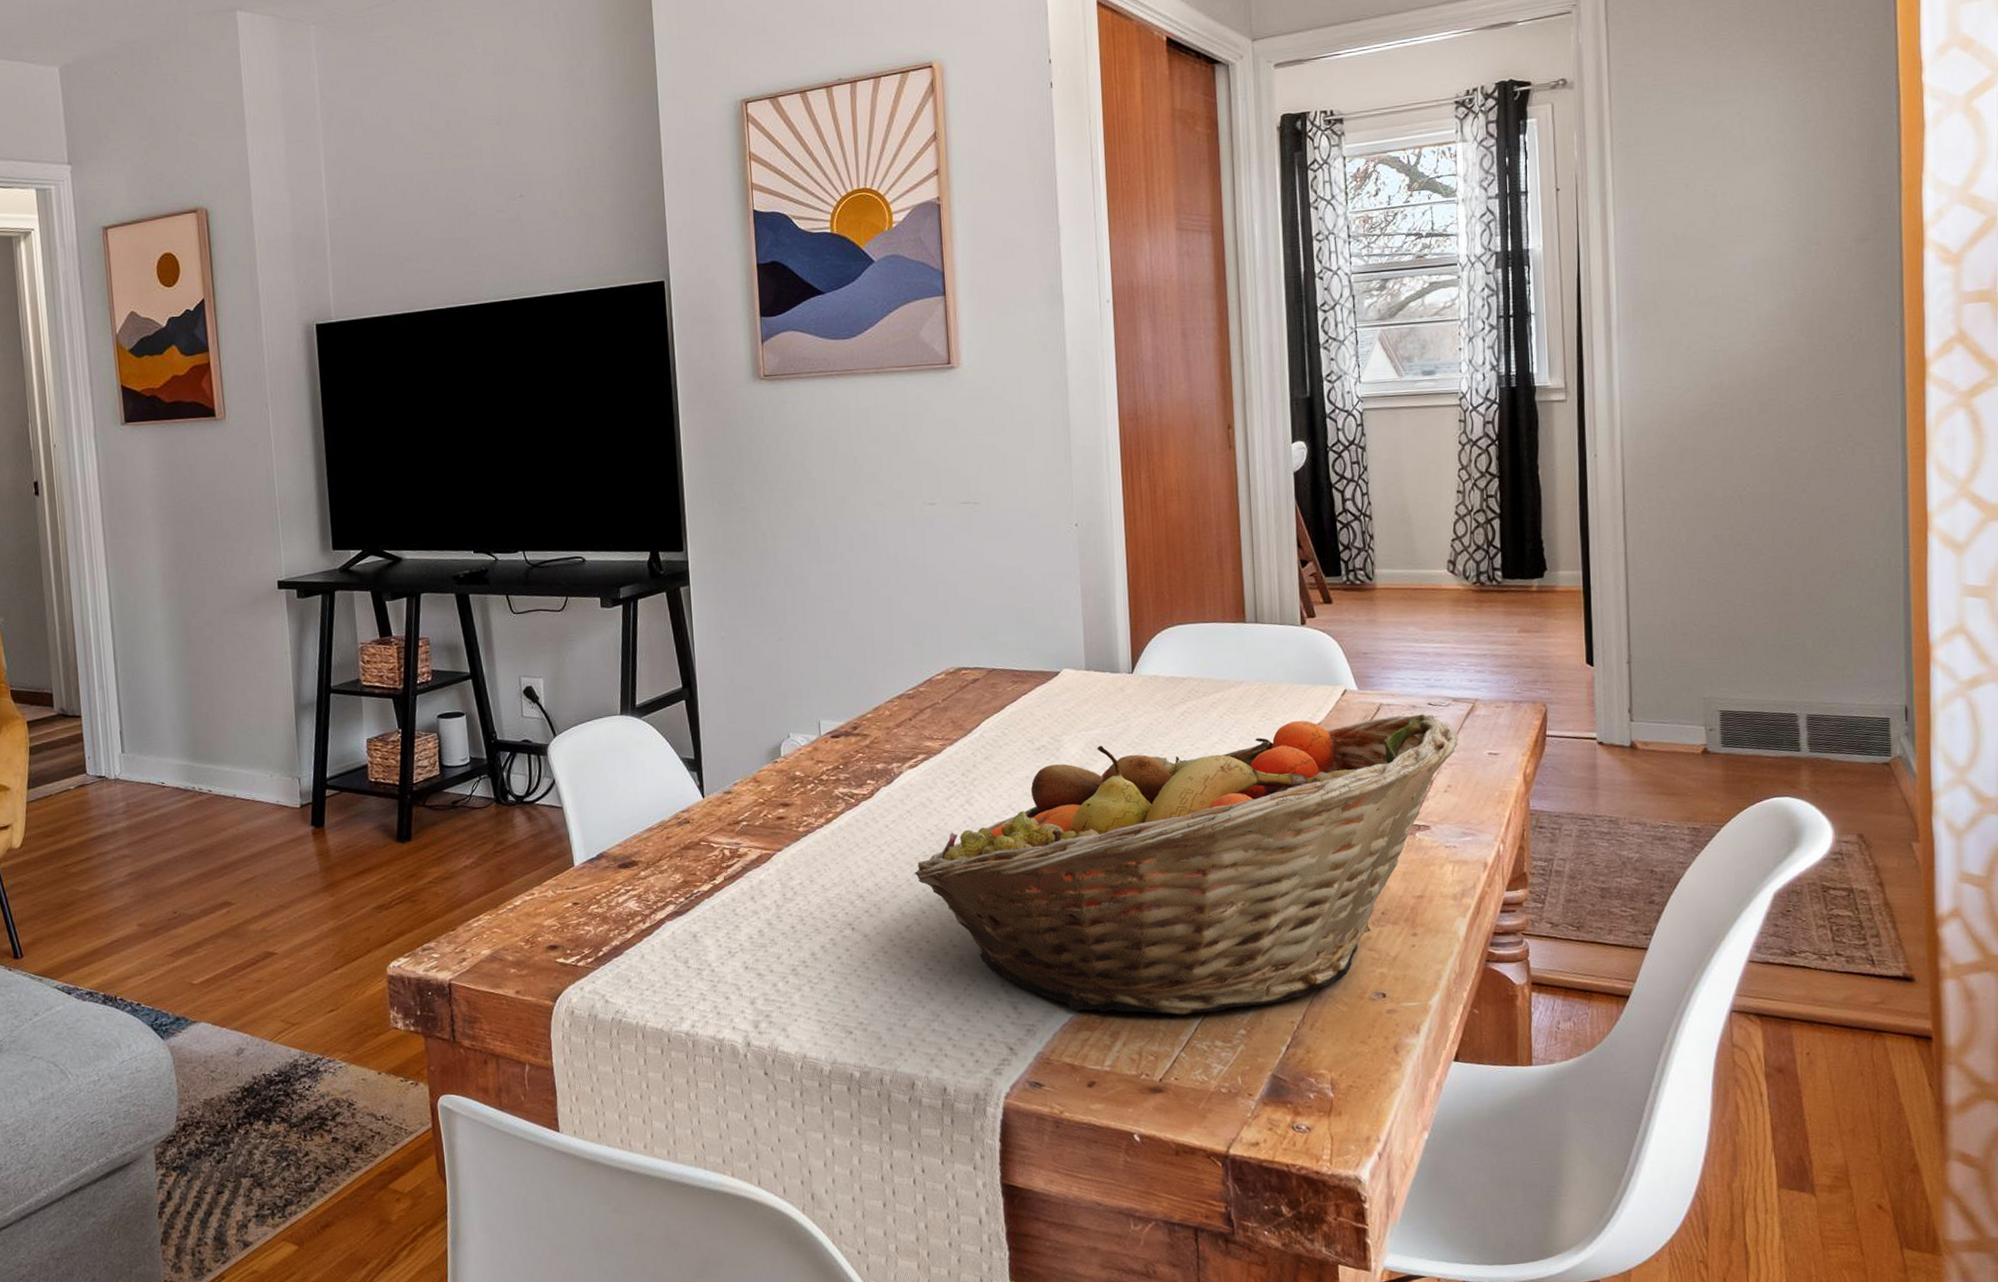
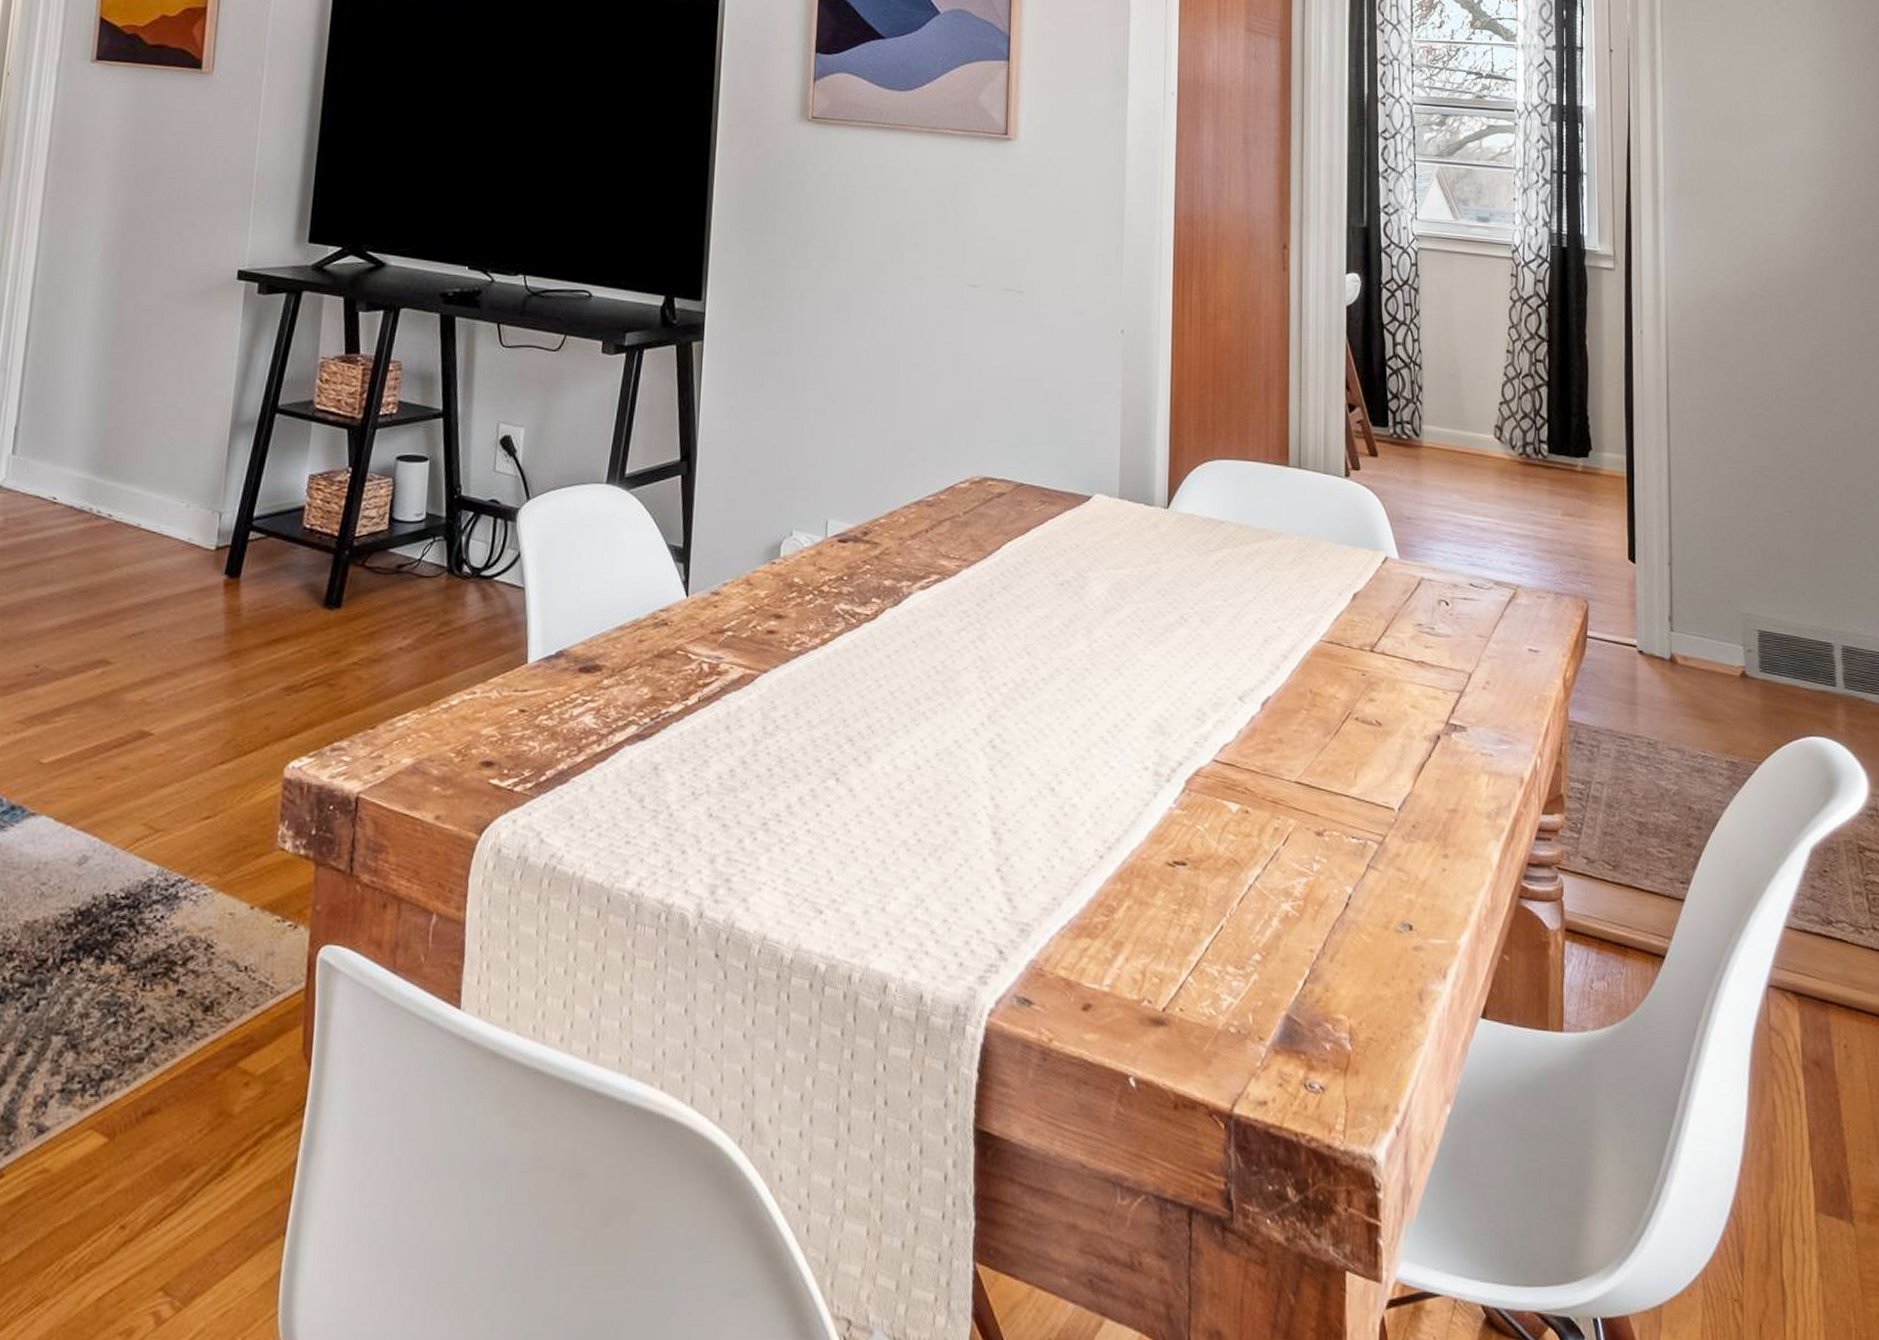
fruit basket: present [914,714,1459,1015] -> none [912,586,1499,929]

